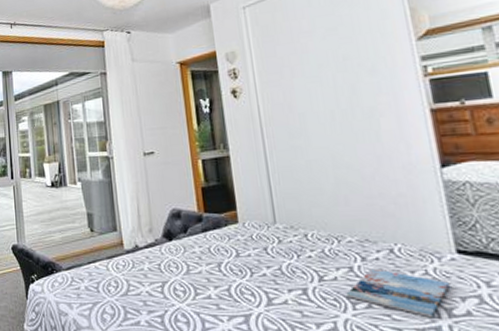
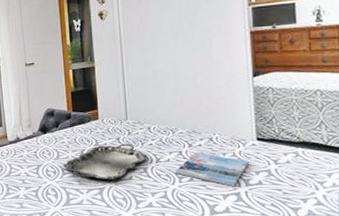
serving tray: none [194,255,307,305] -> present [62,143,148,180]

